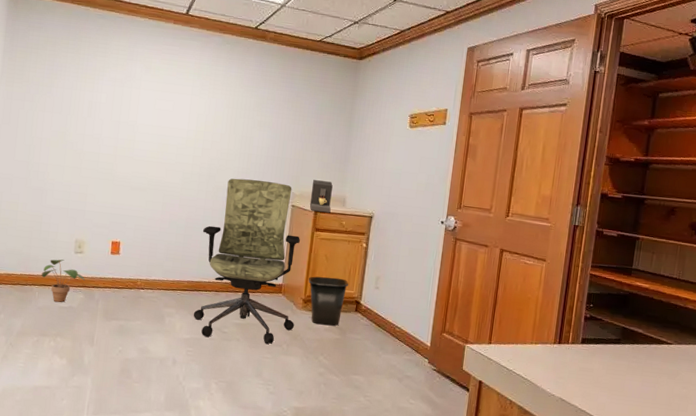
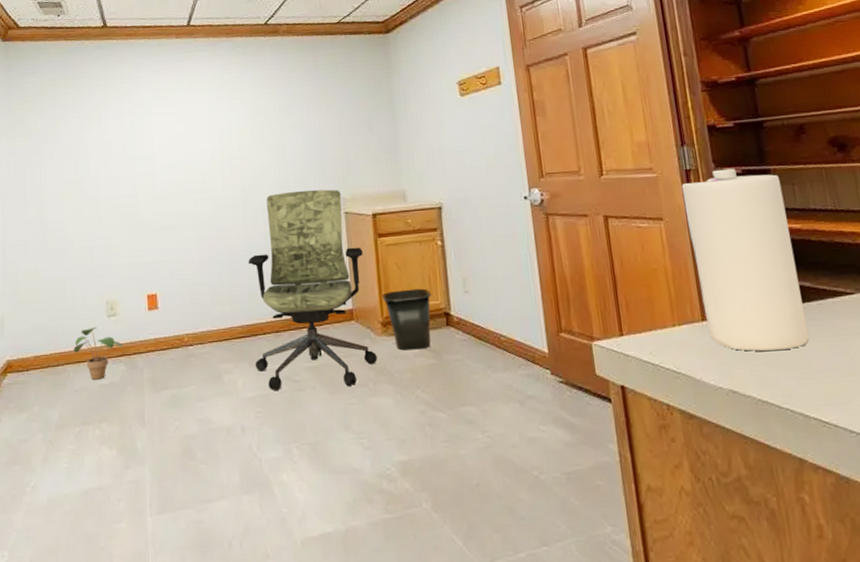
coffee maker: present [309,180,333,213] -> none [363,176,391,215]
paper towel holder: none [556,230,645,377] -> present [681,168,809,352]

